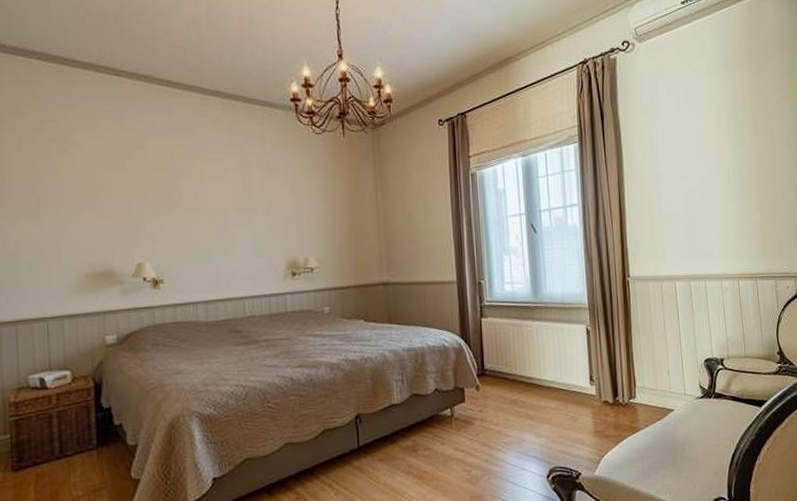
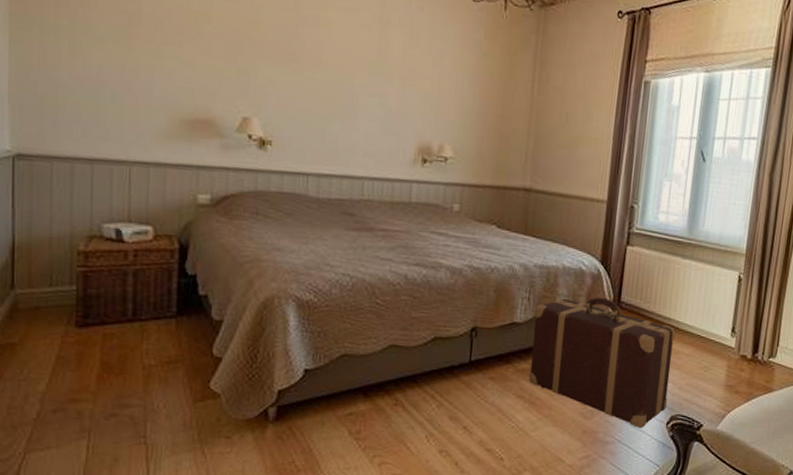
suitcase: none [410,368,545,486] -> present [528,297,675,428]

